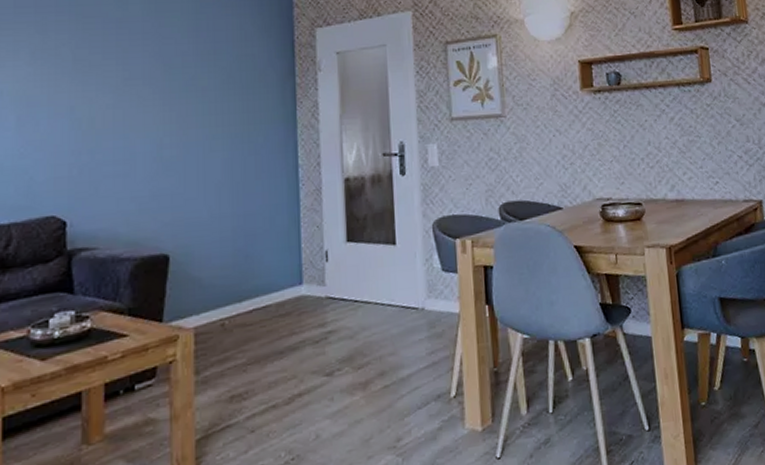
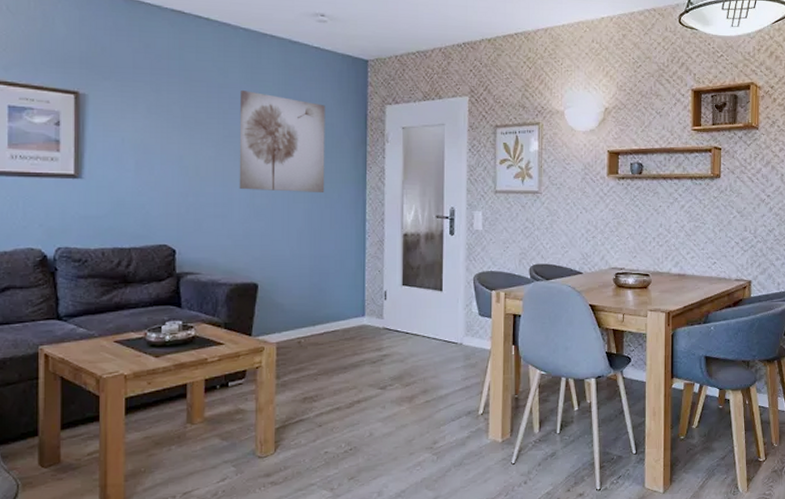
wall art: none [142,24,247,141] -> present [239,90,325,192]

